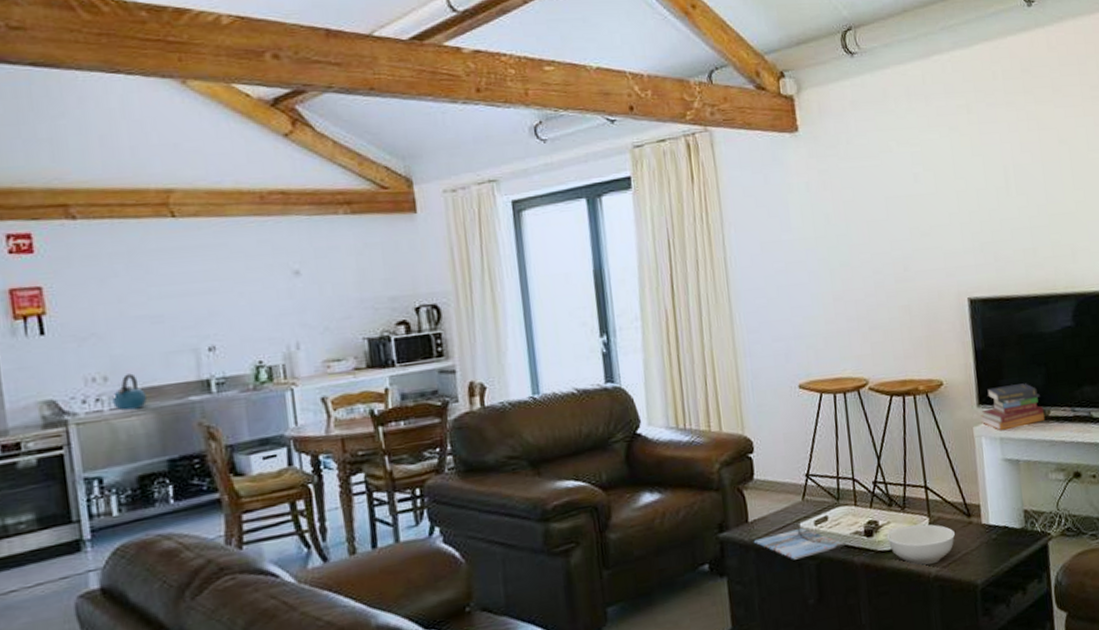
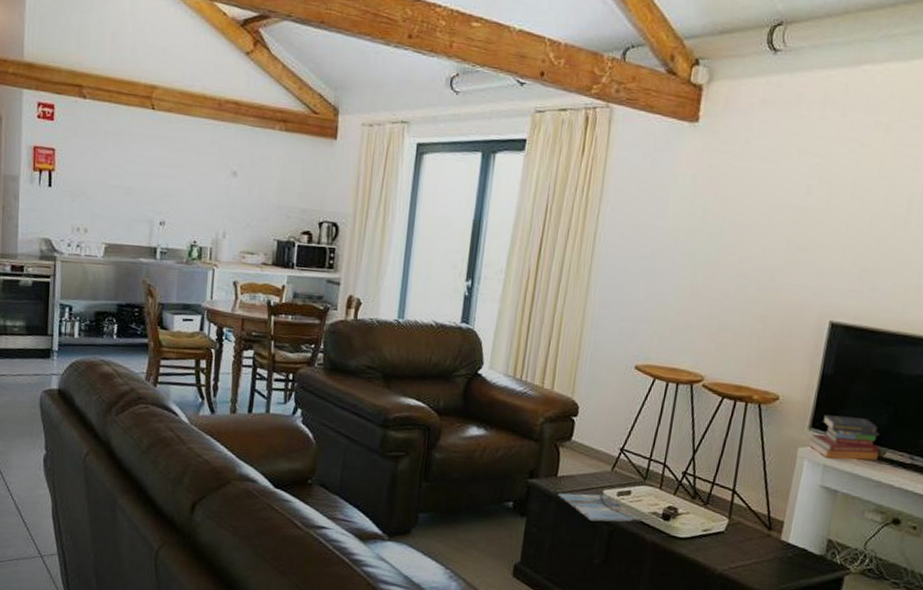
kettle: present [112,373,147,411] -> none [88,230,111,260]
bowl: present [886,524,956,566] -> none [682,520,752,562]

